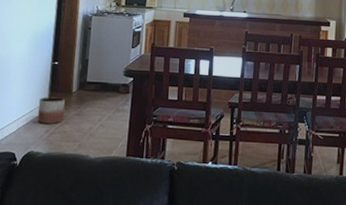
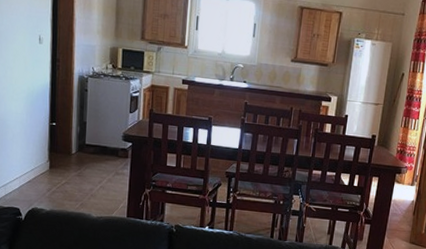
planter: present [37,97,65,124] -> none [38,157,66,183]

